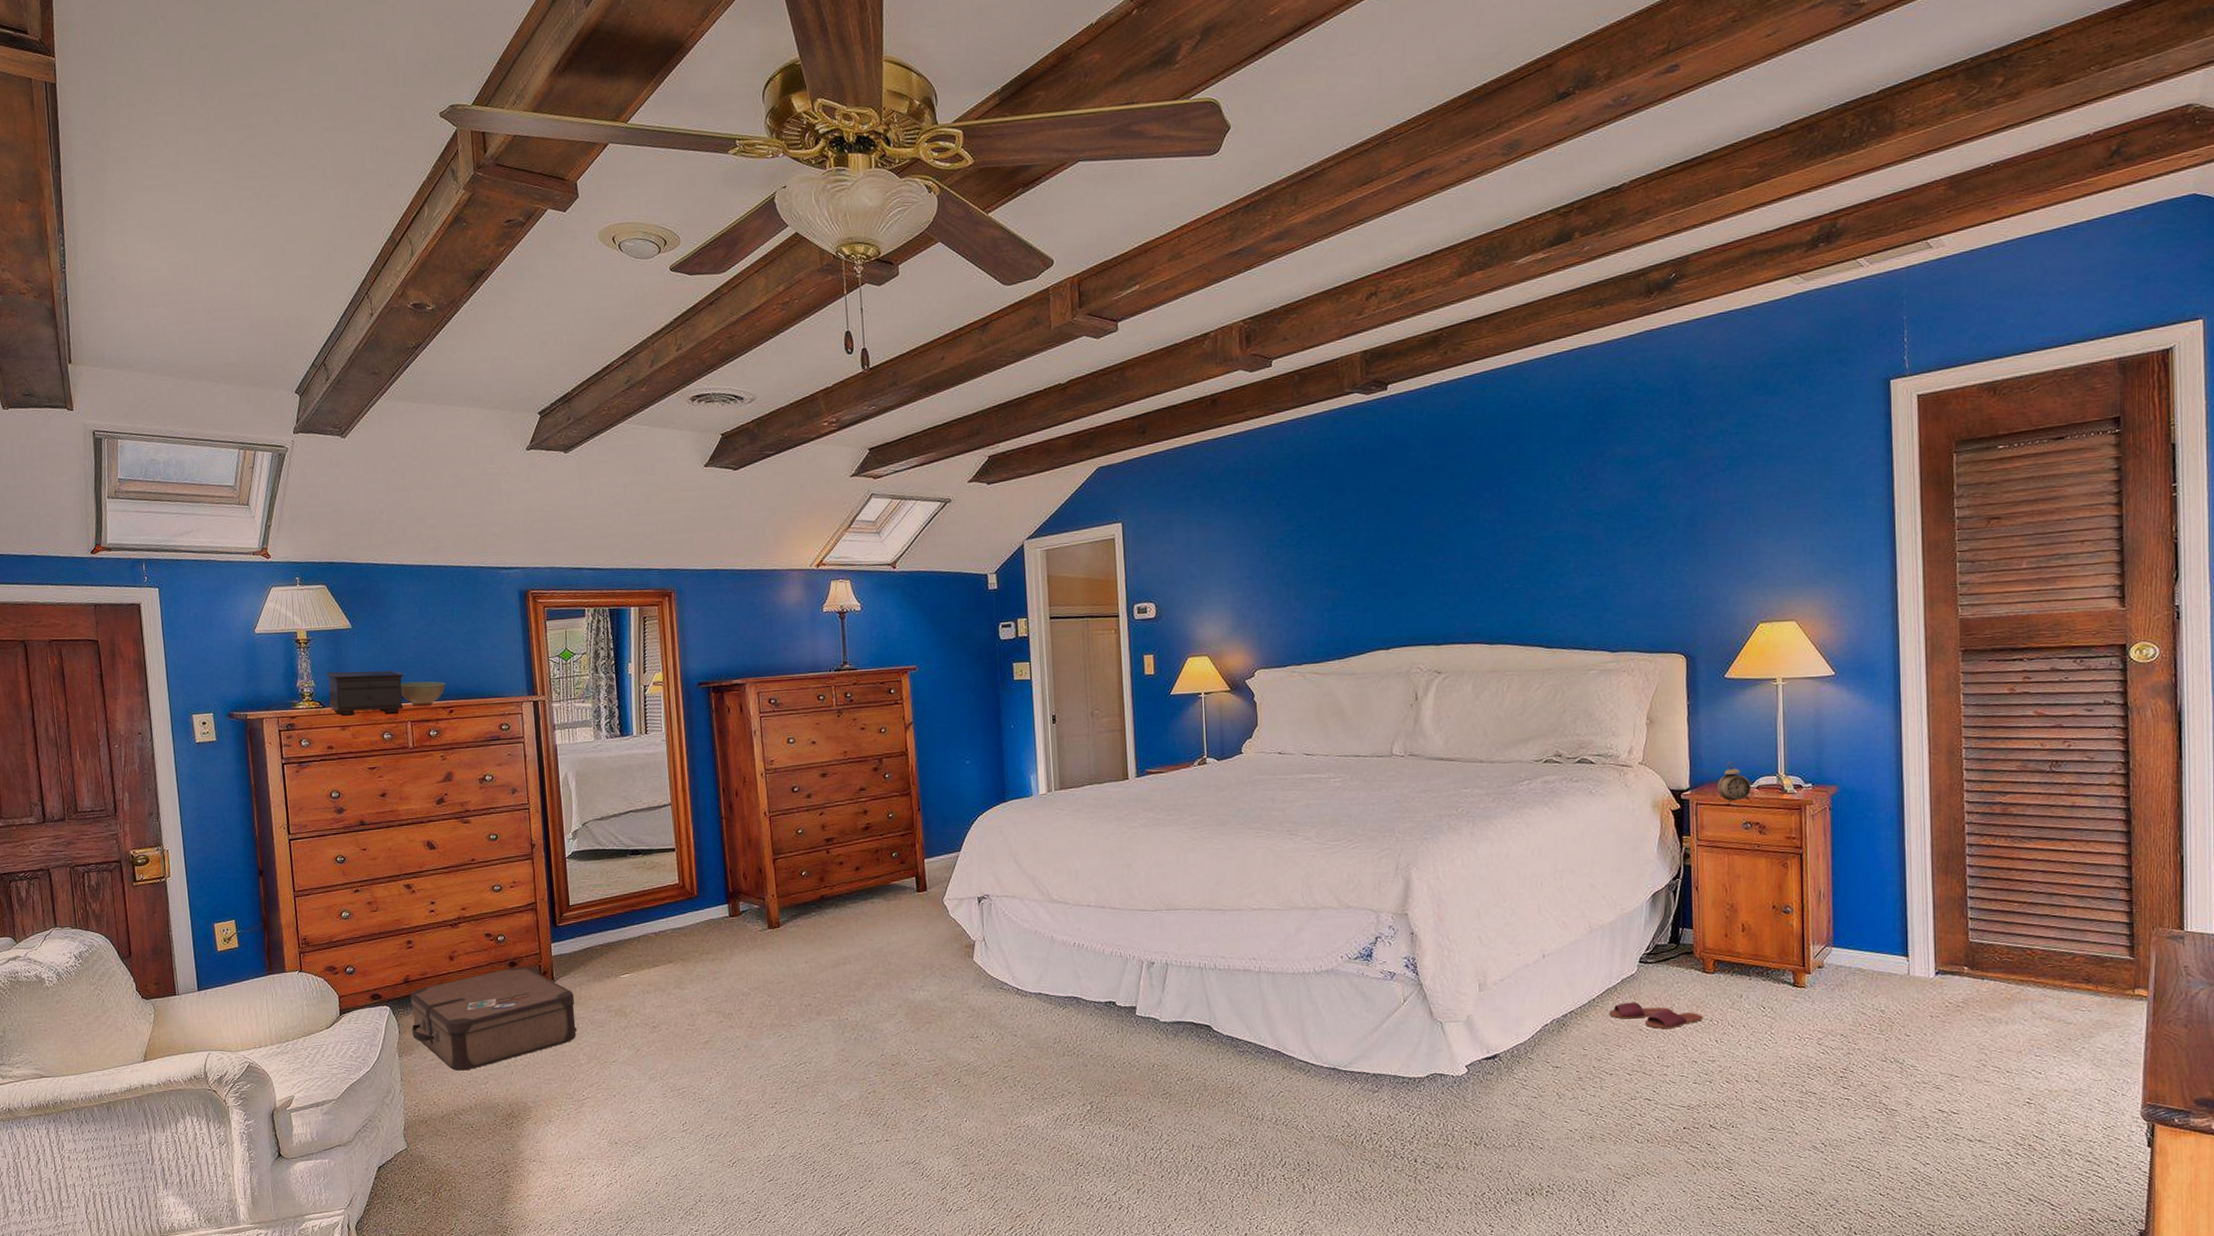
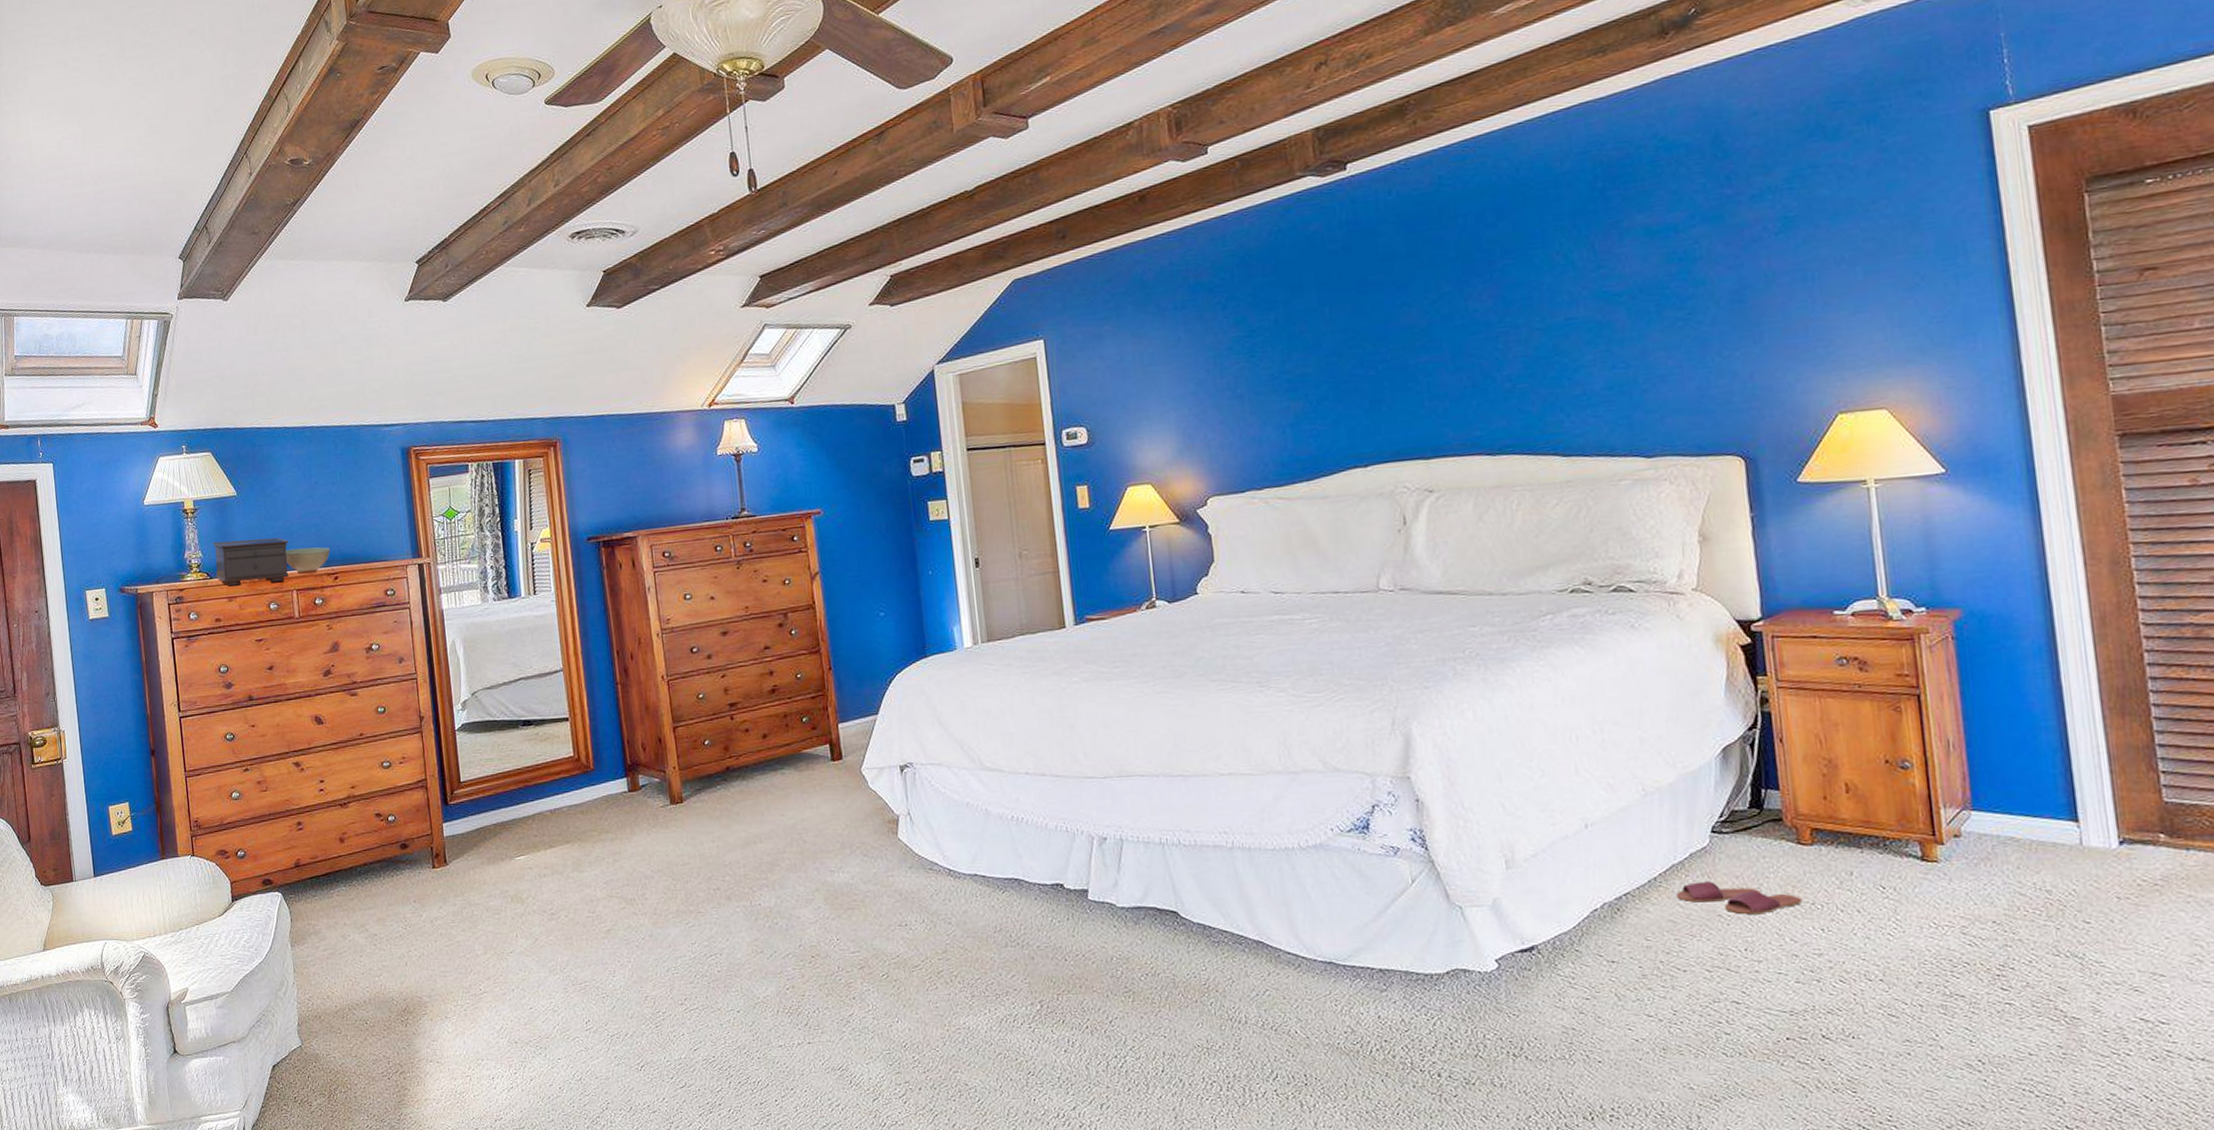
suitcase: present [410,966,577,1071] -> none [301,848,472,962]
alarm clock: present [1716,761,1751,804] -> none [1797,583,1844,635]

